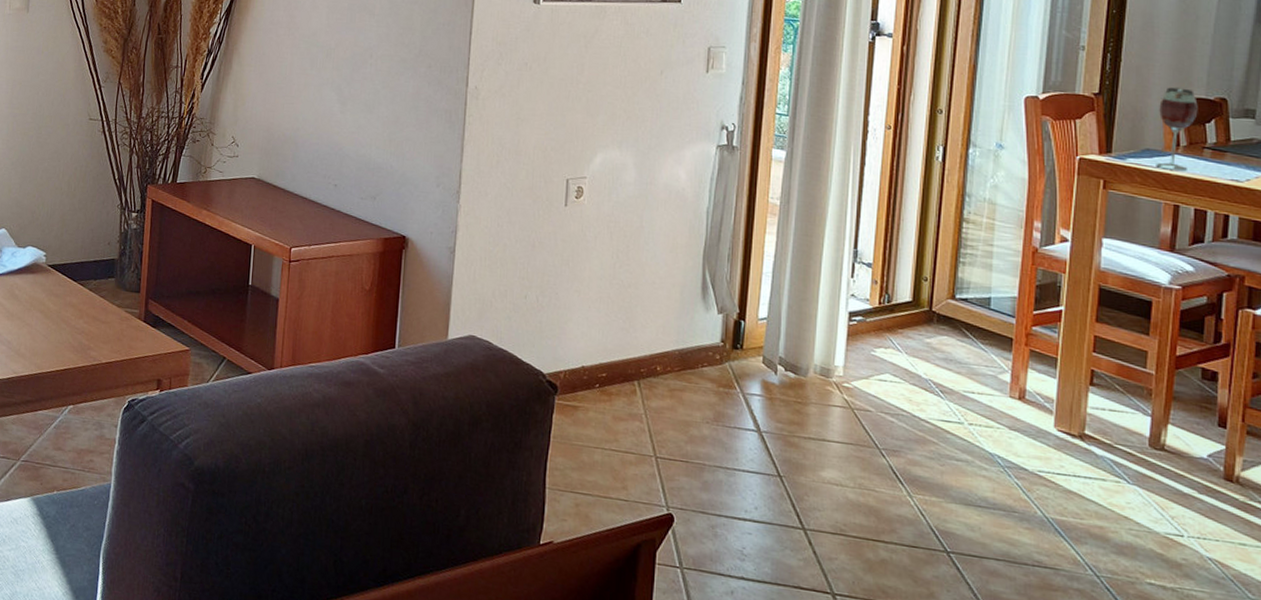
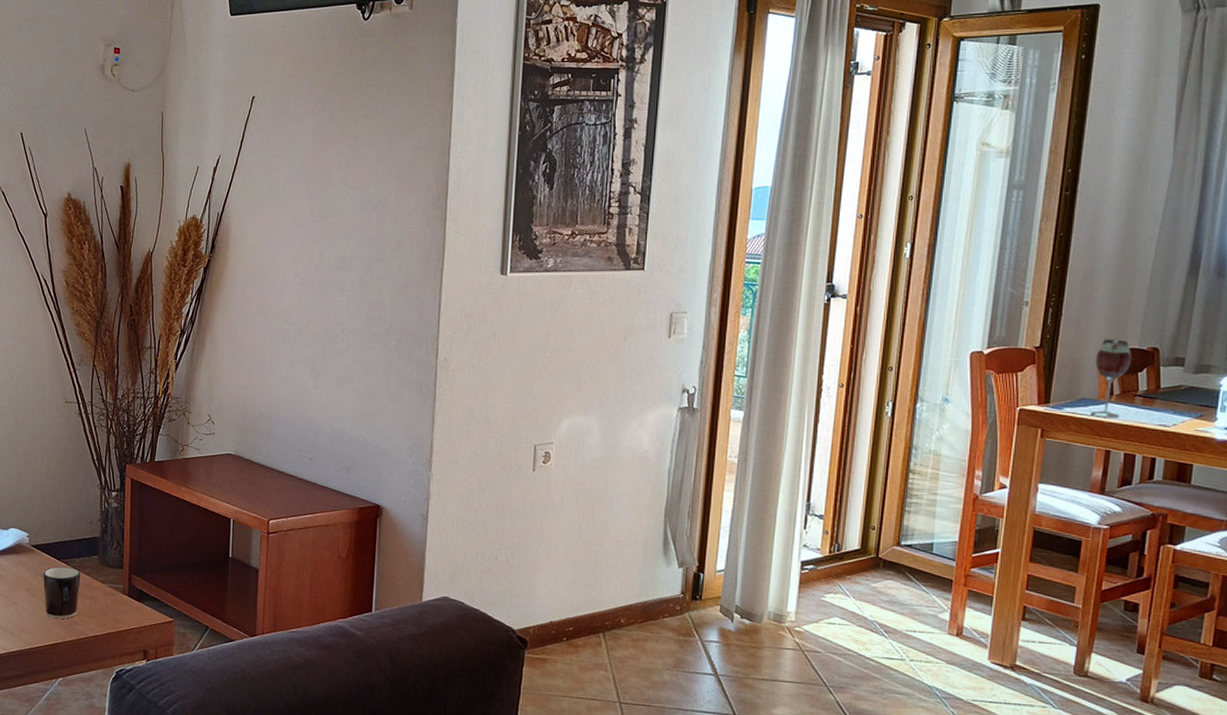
mug: none [58,288,97,344] -> present [43,566,81,620]

